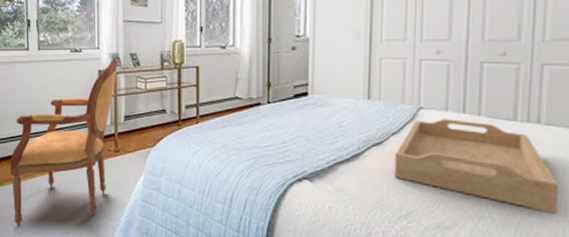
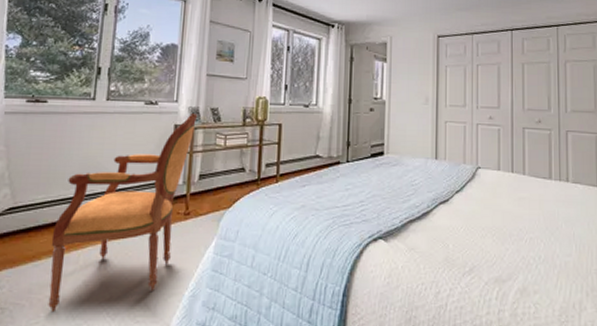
serving tray: present [395,119,560,213] -> none [459,177,587,262]

